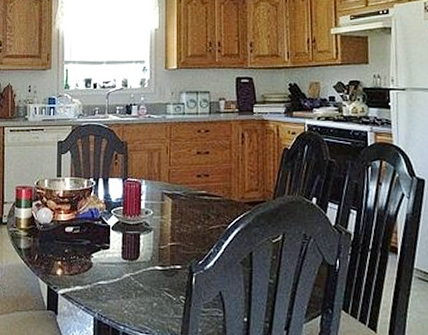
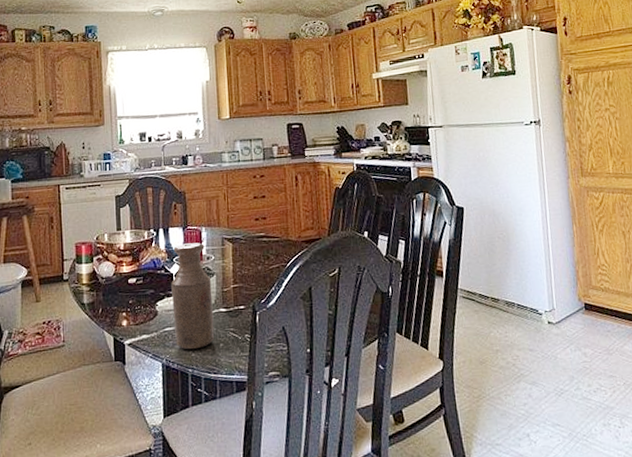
bottle: none [108,196,149,306] -> present [171,242,215,350]

